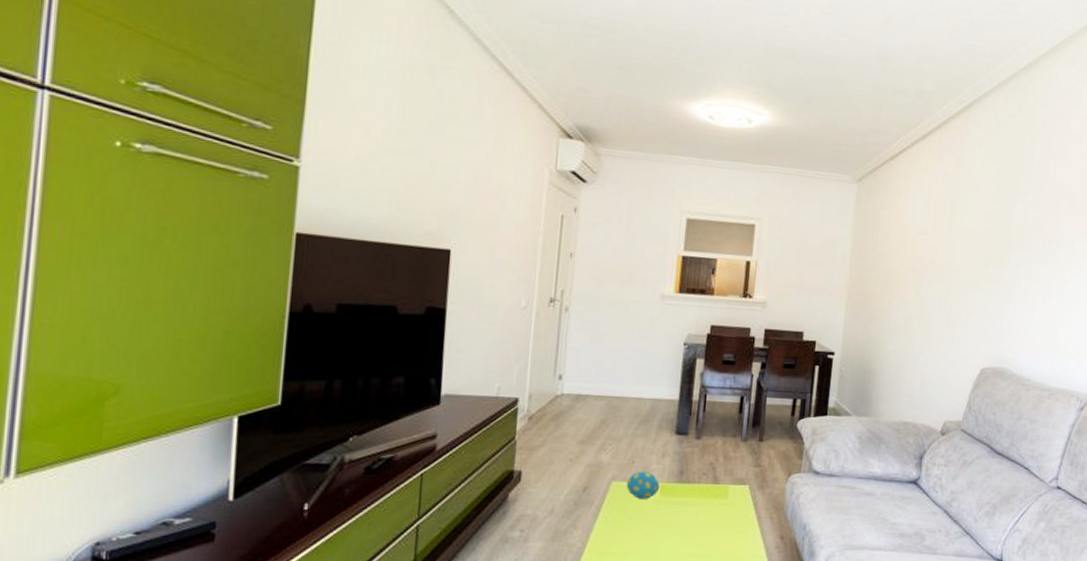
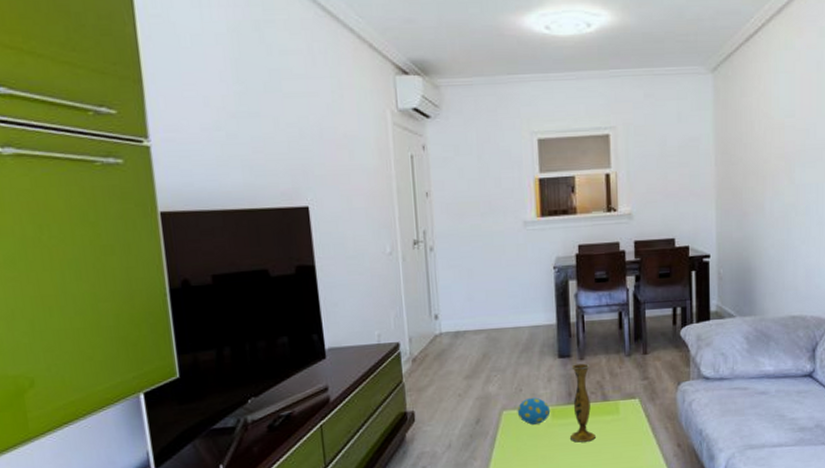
vase: none [676,442,706,523] -> present [570,363,596,442]

